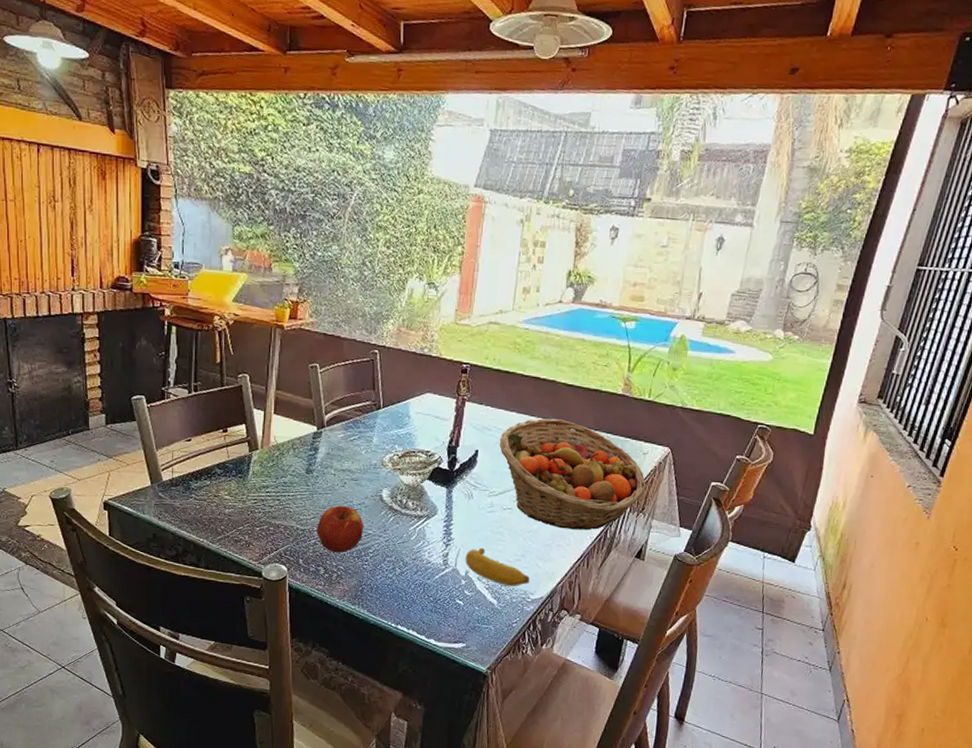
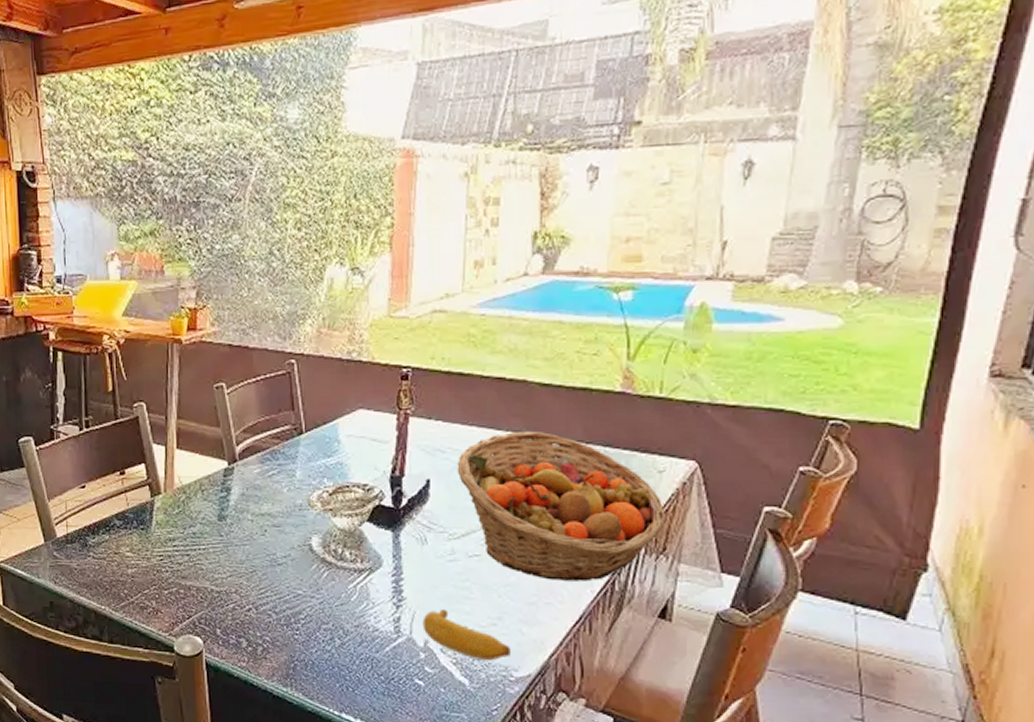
apple: present [317,505,364,553] -> none [235,559,292,620]

